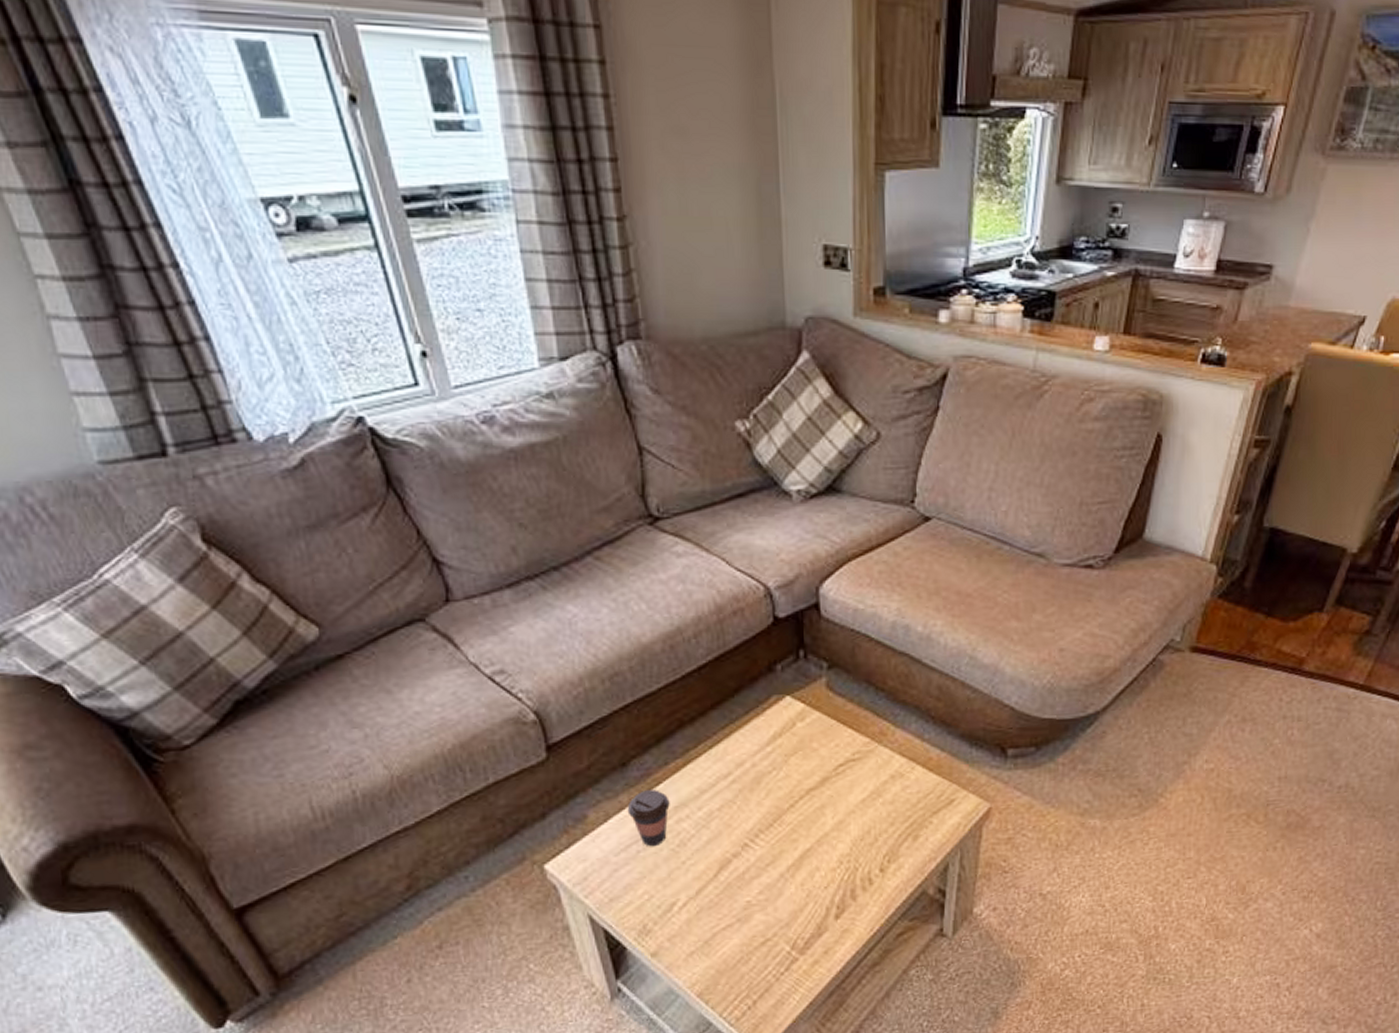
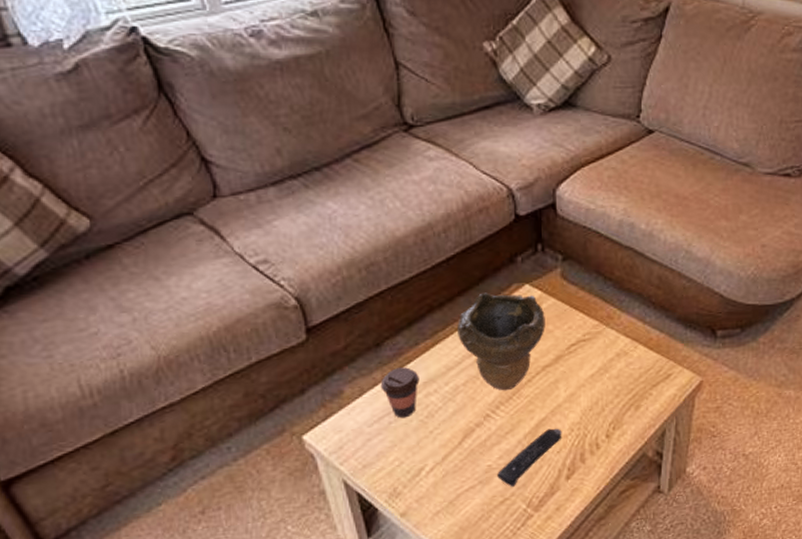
decorative bowl: none [711,705,809,817] -> present [457,292,545,391]
remote control: none [757,860,830,926] -> present [497,428,562,487]

